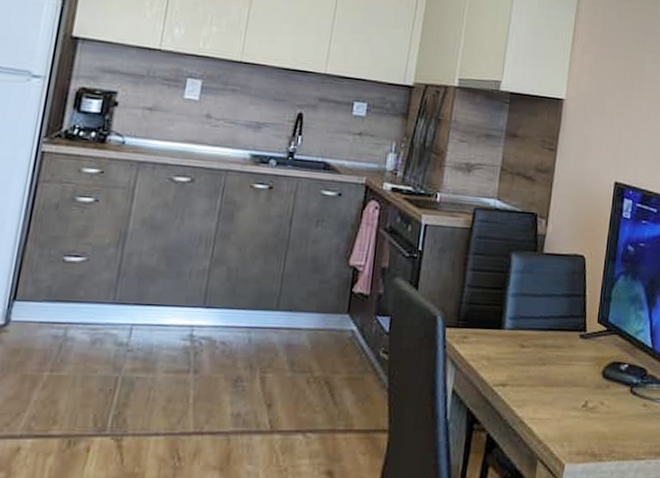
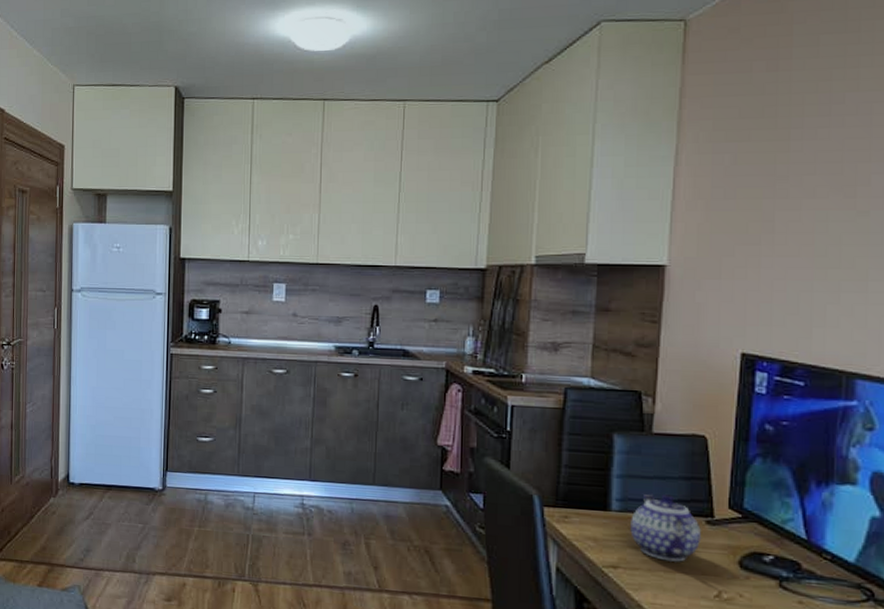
teapot: none [519,310,576,376] -> present [630,493,702,562]

